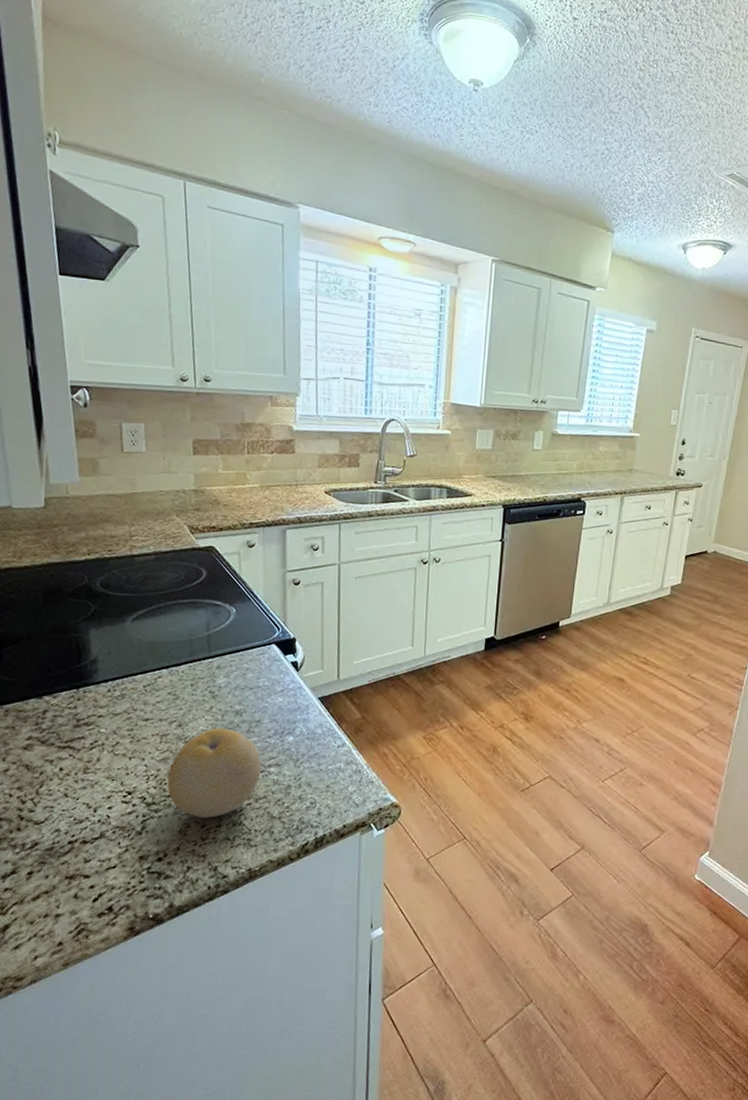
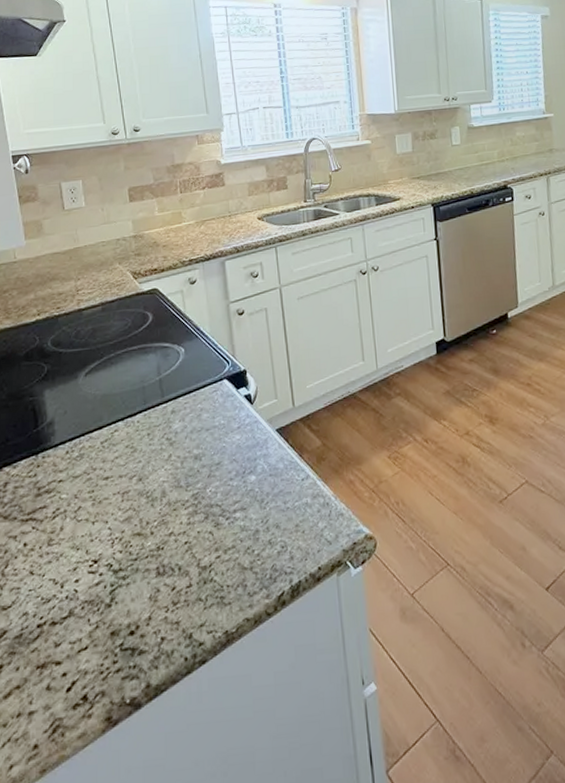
fruit: present [167,727,261,818] -> none [133,476,227,580]

